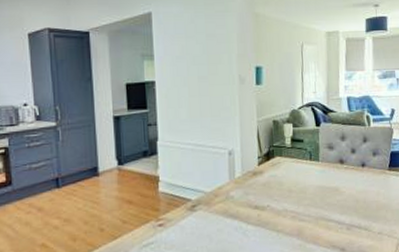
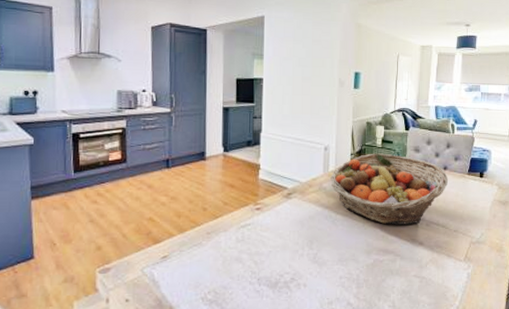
fruit basket: none [238,153,368,232] -> present [330,153,449,225]

